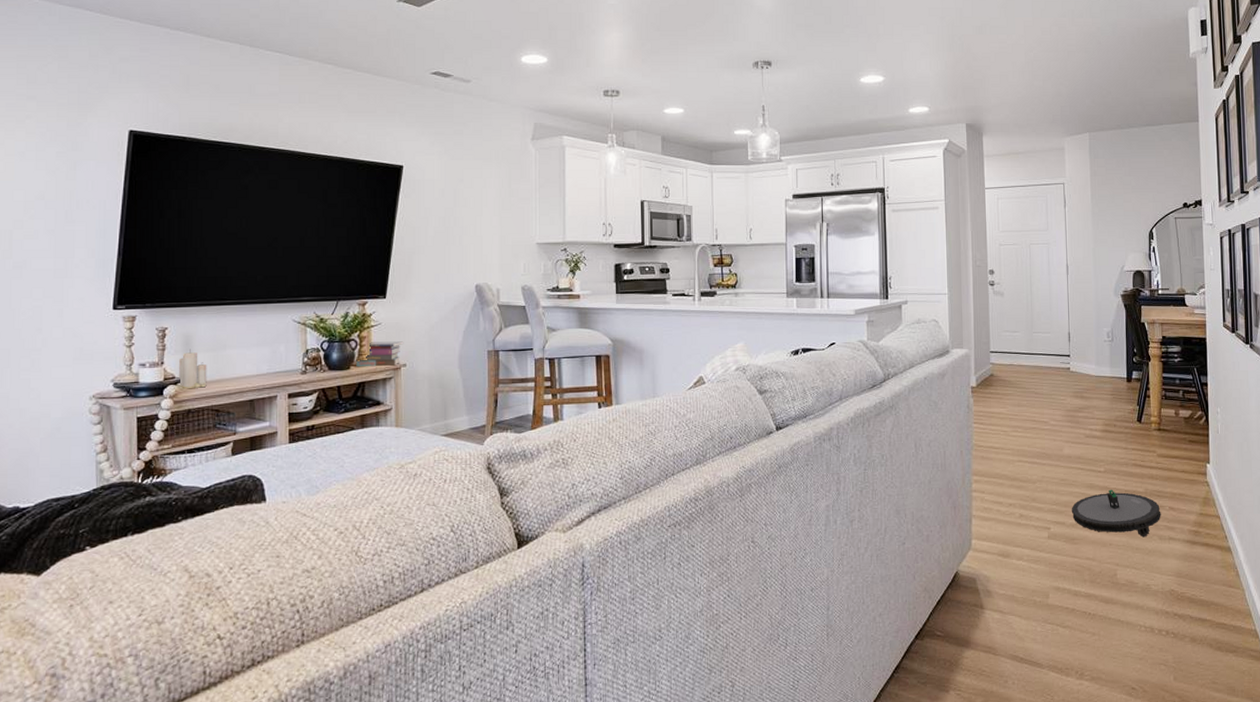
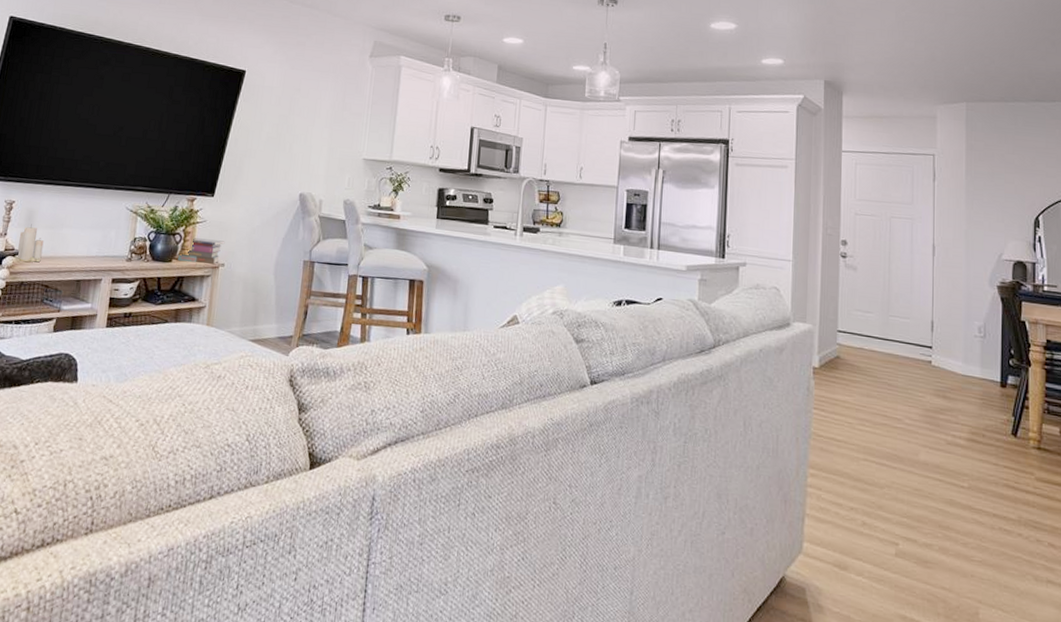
robot vacuum: present [1071,489,1161,538] -> none [925,510,1038,575]

